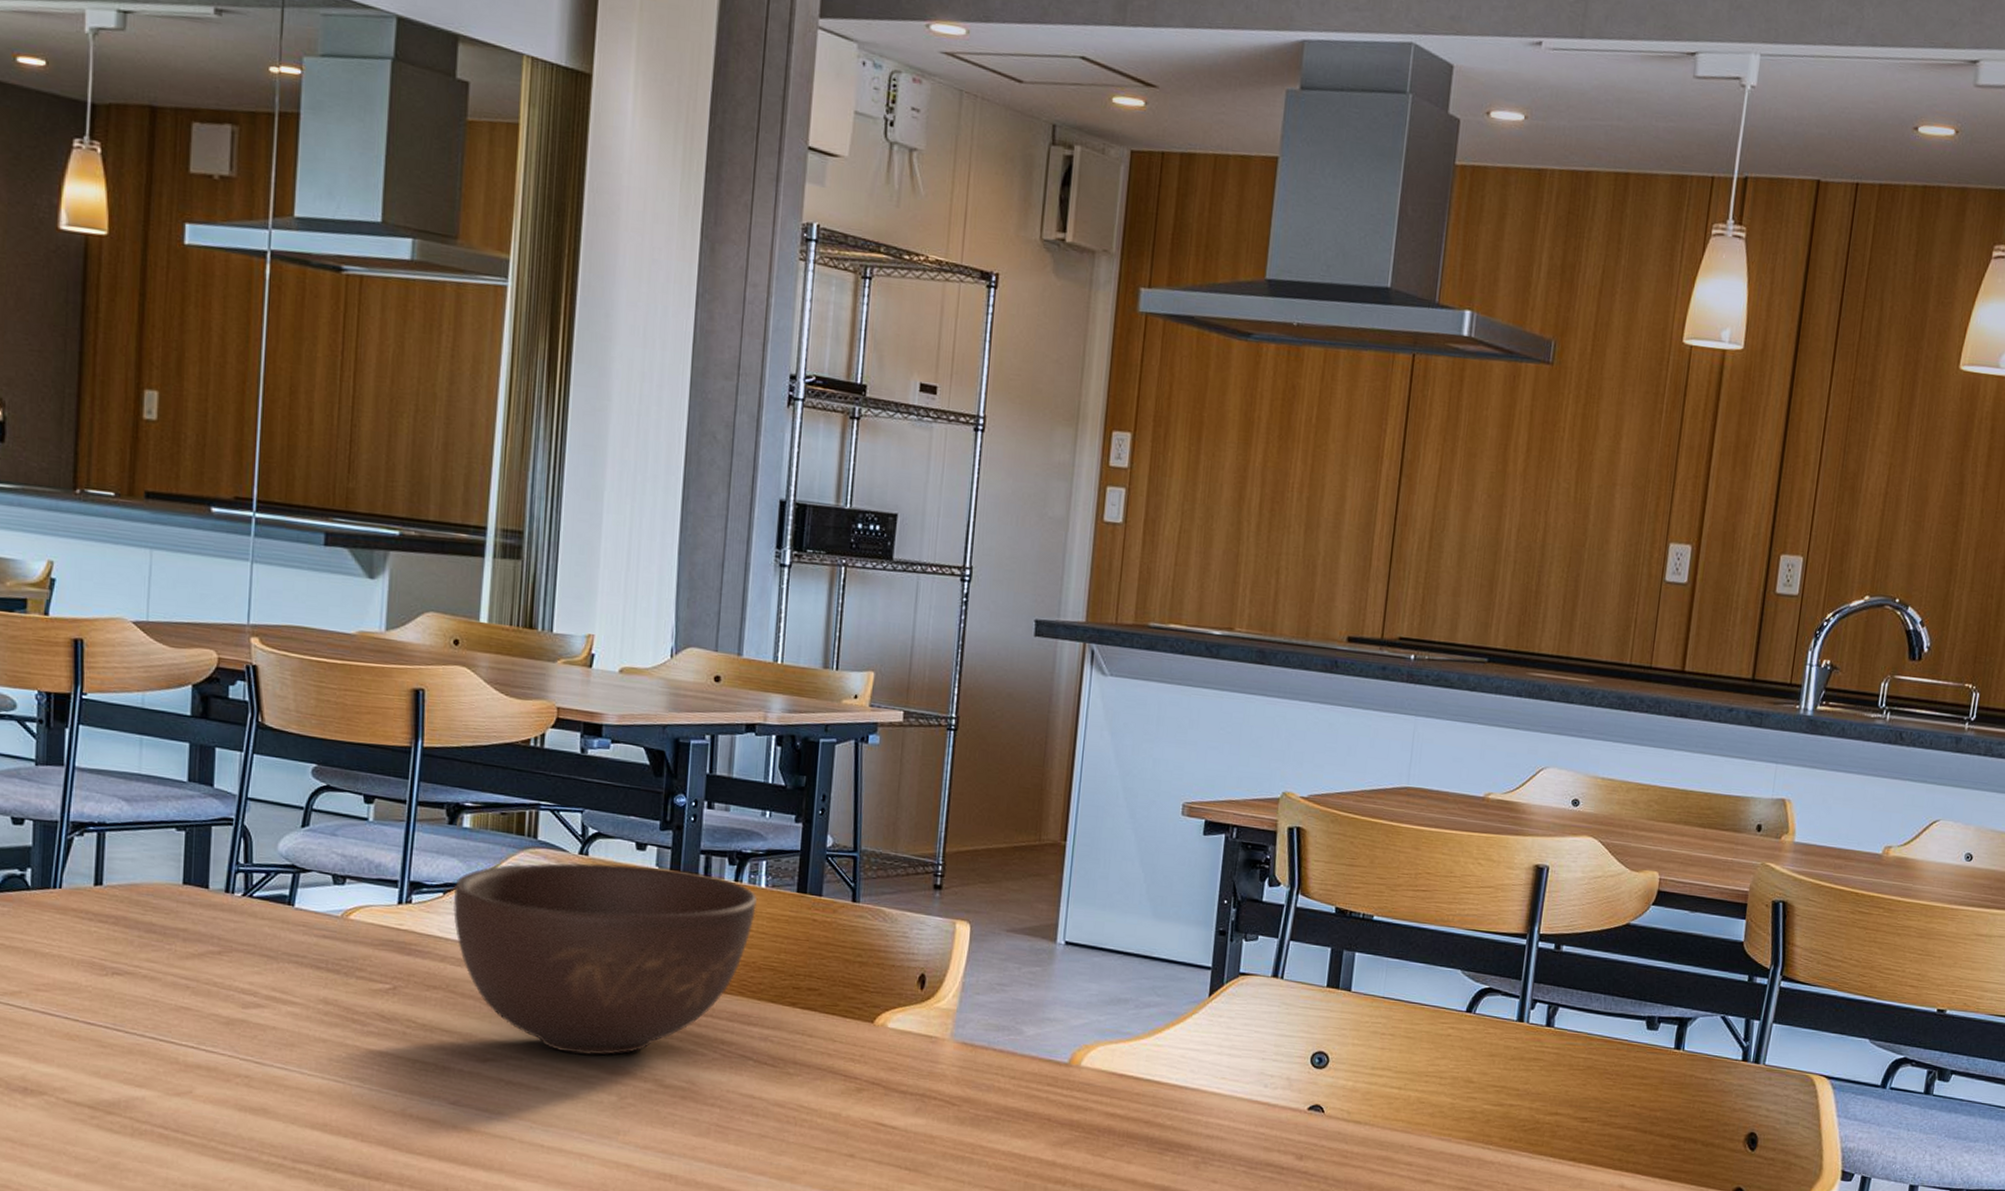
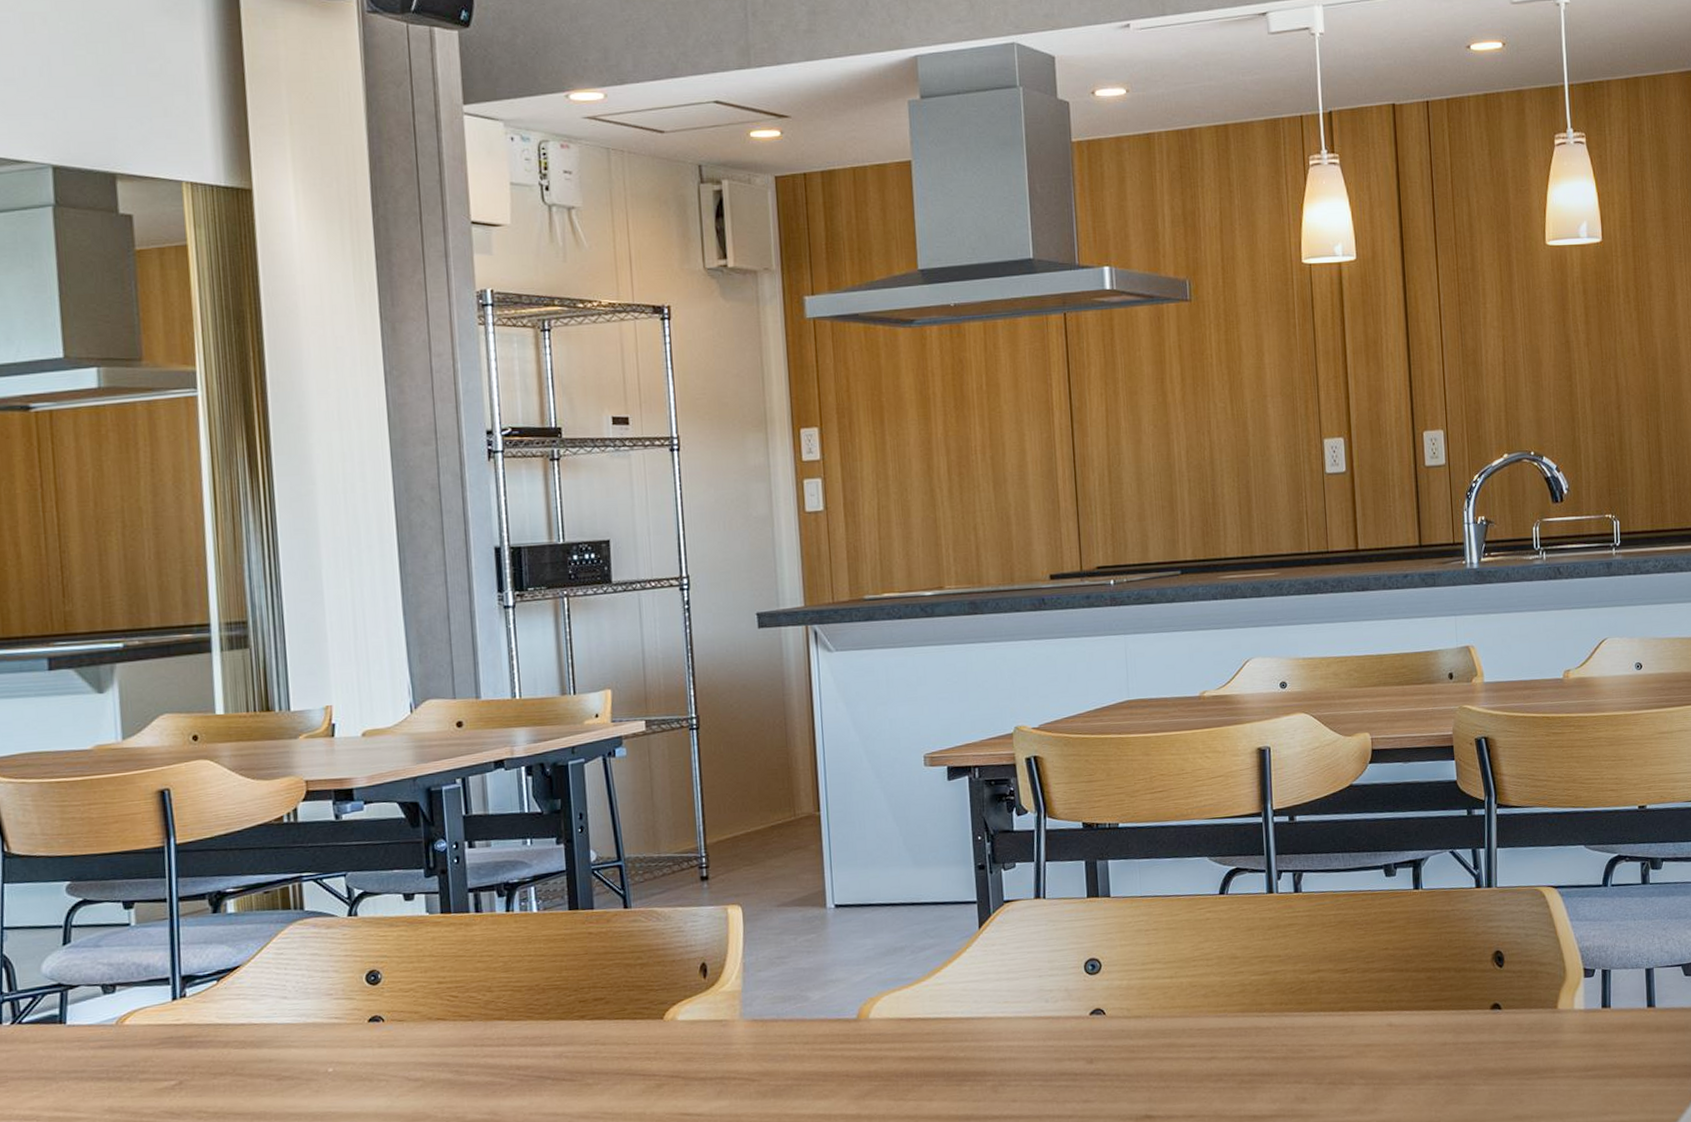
bowl: present [453,862,757,1056] -> none [227,911,531,1110]

